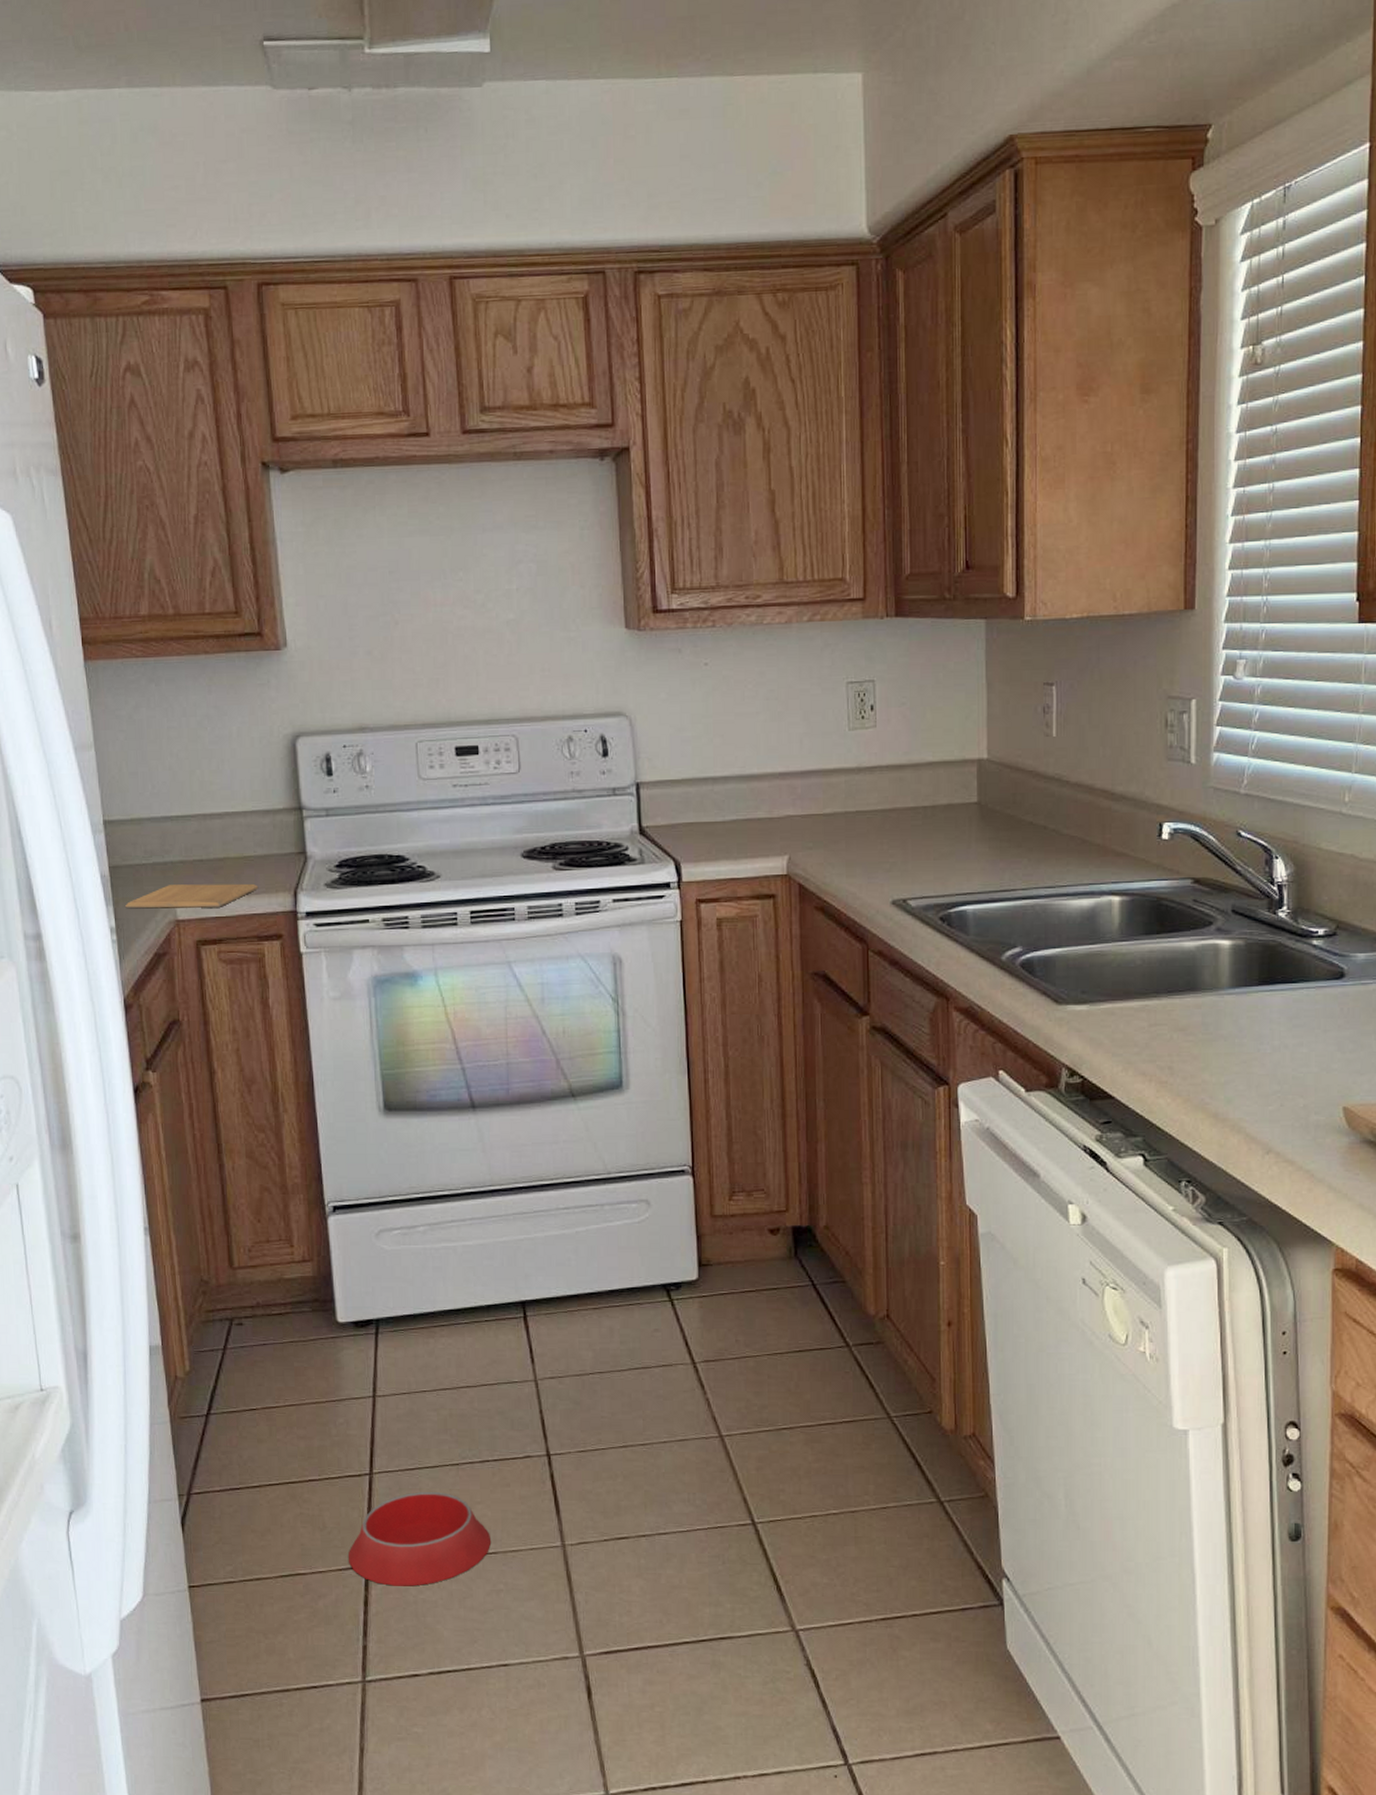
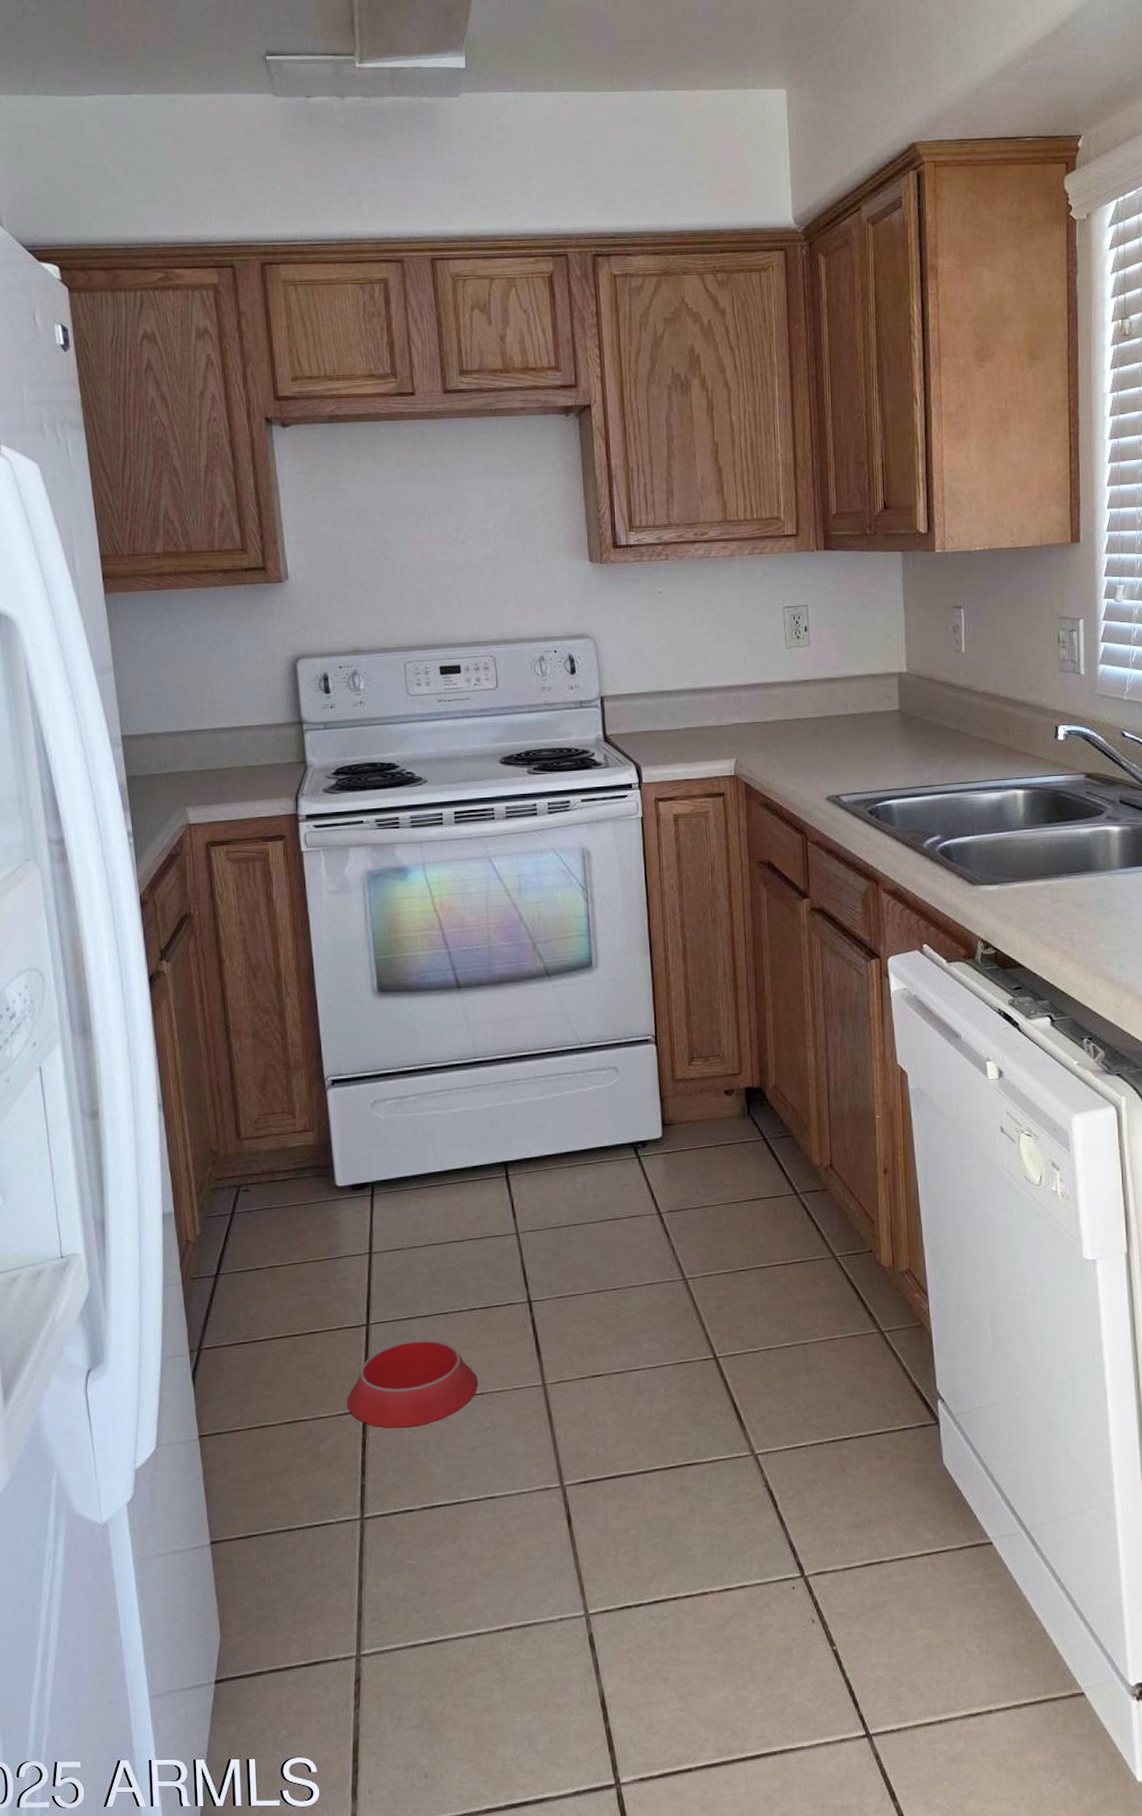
chopping board: present [125,883,259,909] -> none [142,790,263,814]

